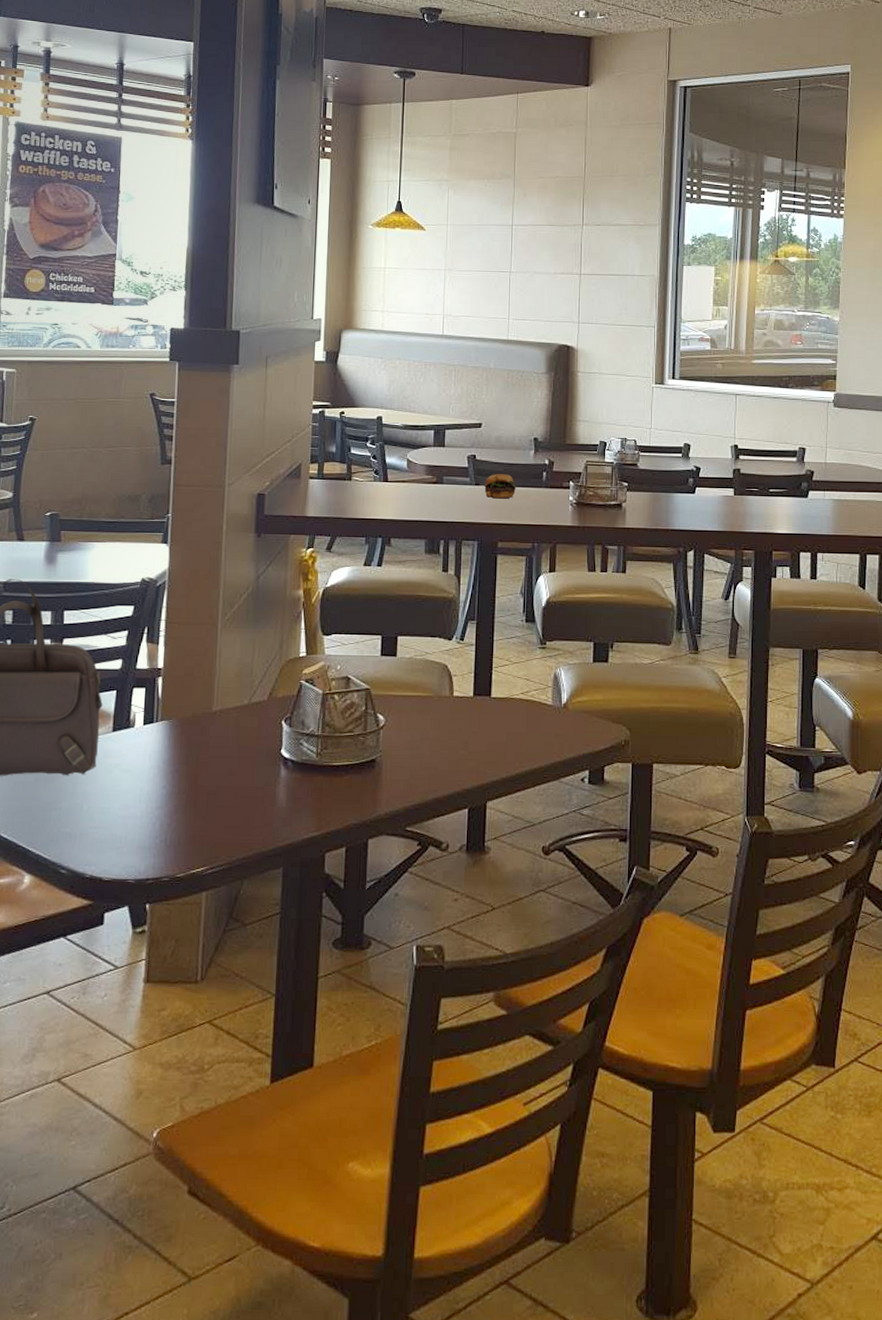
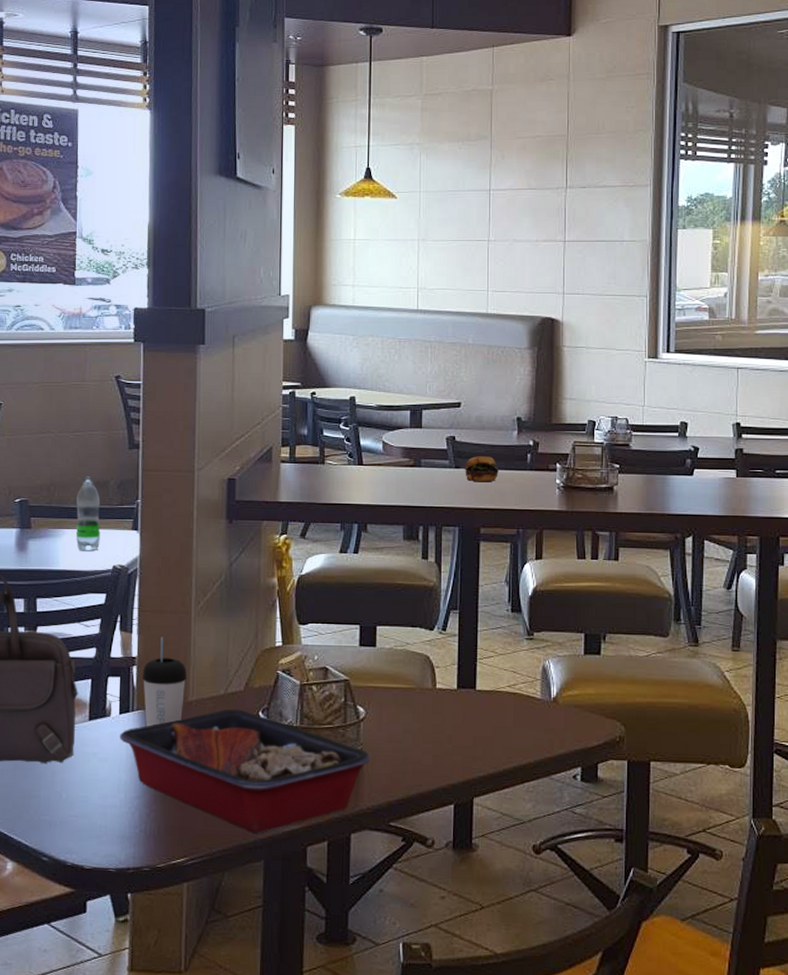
bottle: none [105,491,131,564] -> present [76,476,100,552]
tray: none [143,718,390,841] -> present [120,708,371,833]
beverage cup: none [167,648,211,737] -> present [142,637,186,727]

